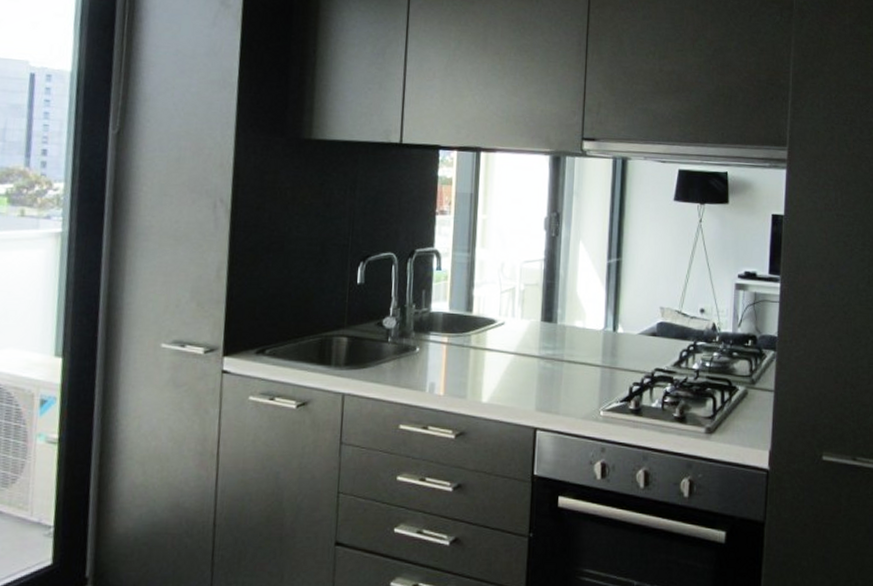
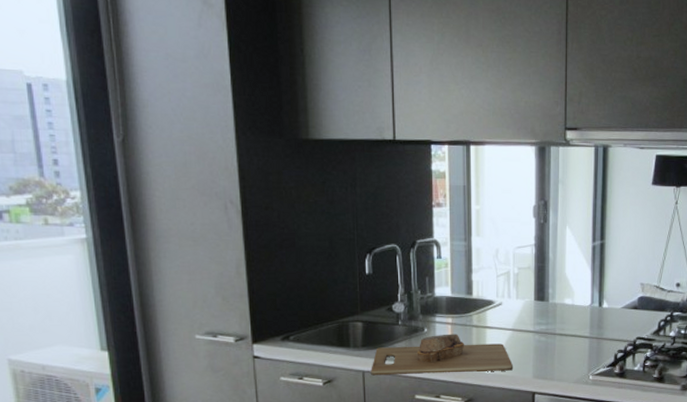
cutting board: none [351,355,513,401] -> present [371,334,513,376]

